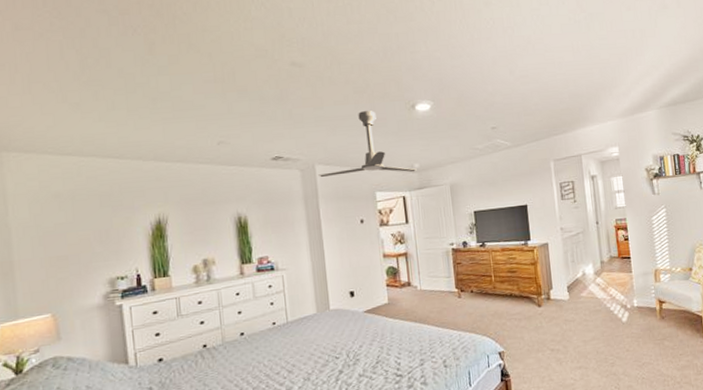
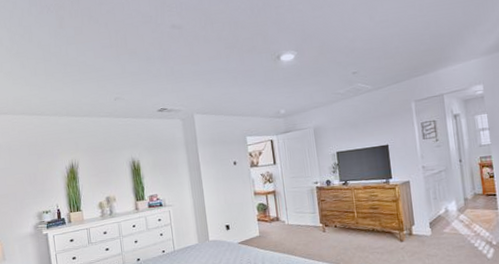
ceiling fan: present [318,111,417,178] -> none [197,63,283,126]

